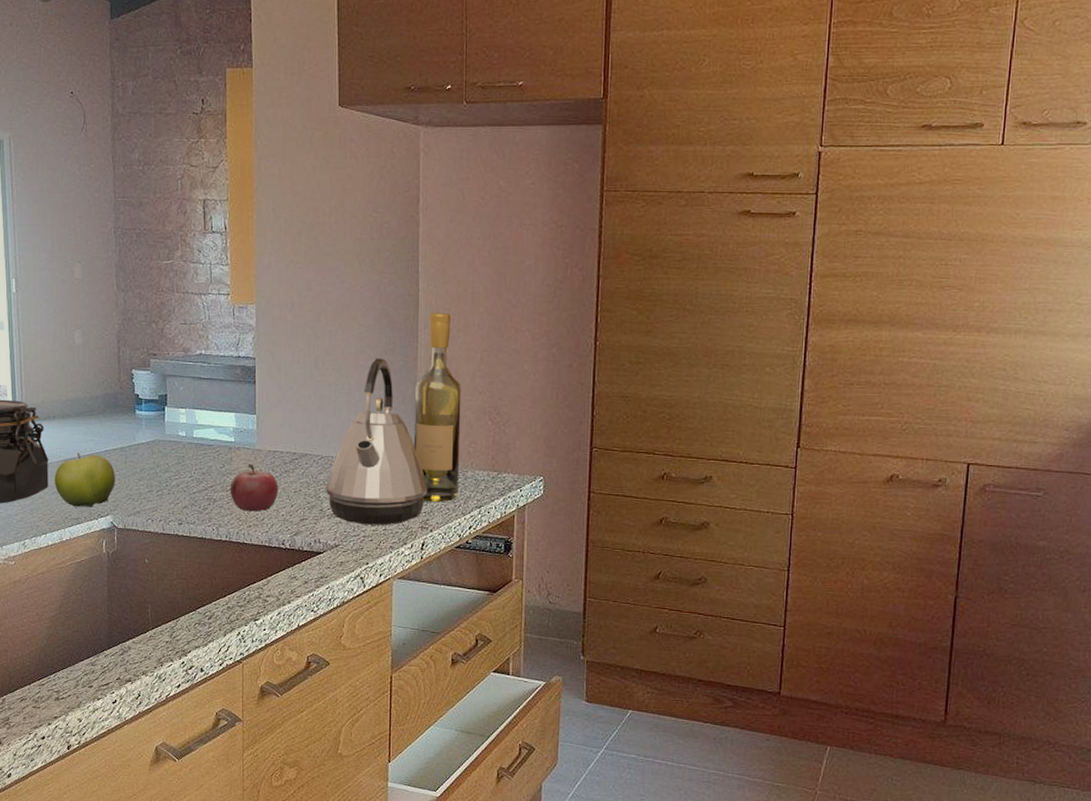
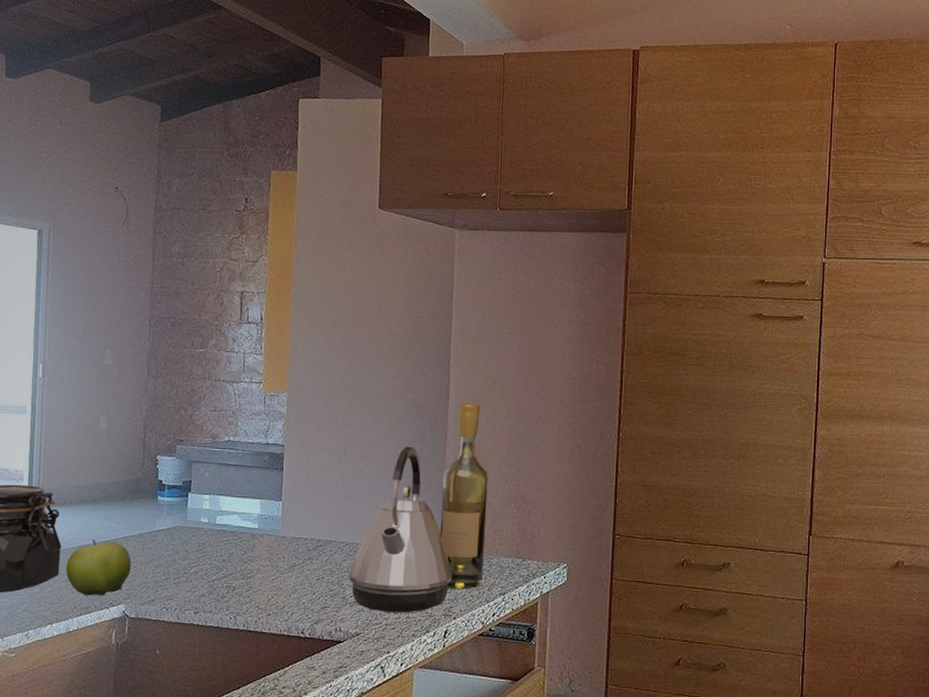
fruit: present [229,463,278,511] -> none [250,550,301,599]

